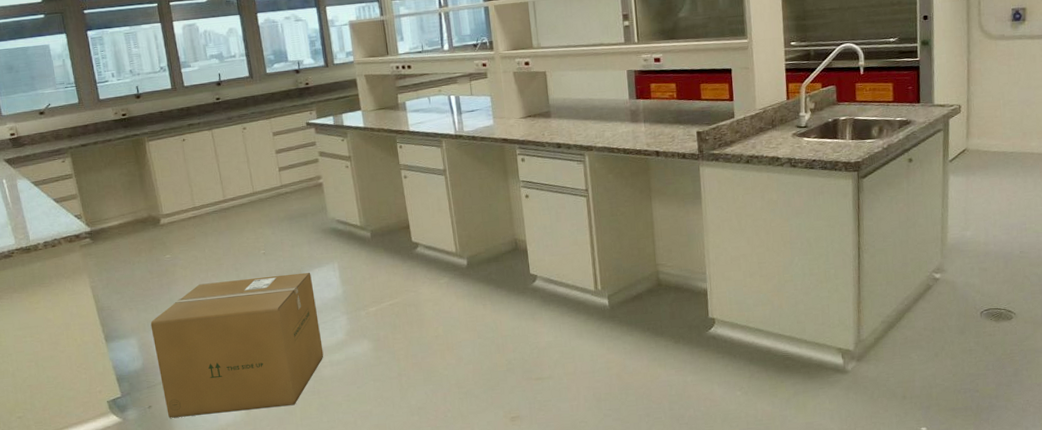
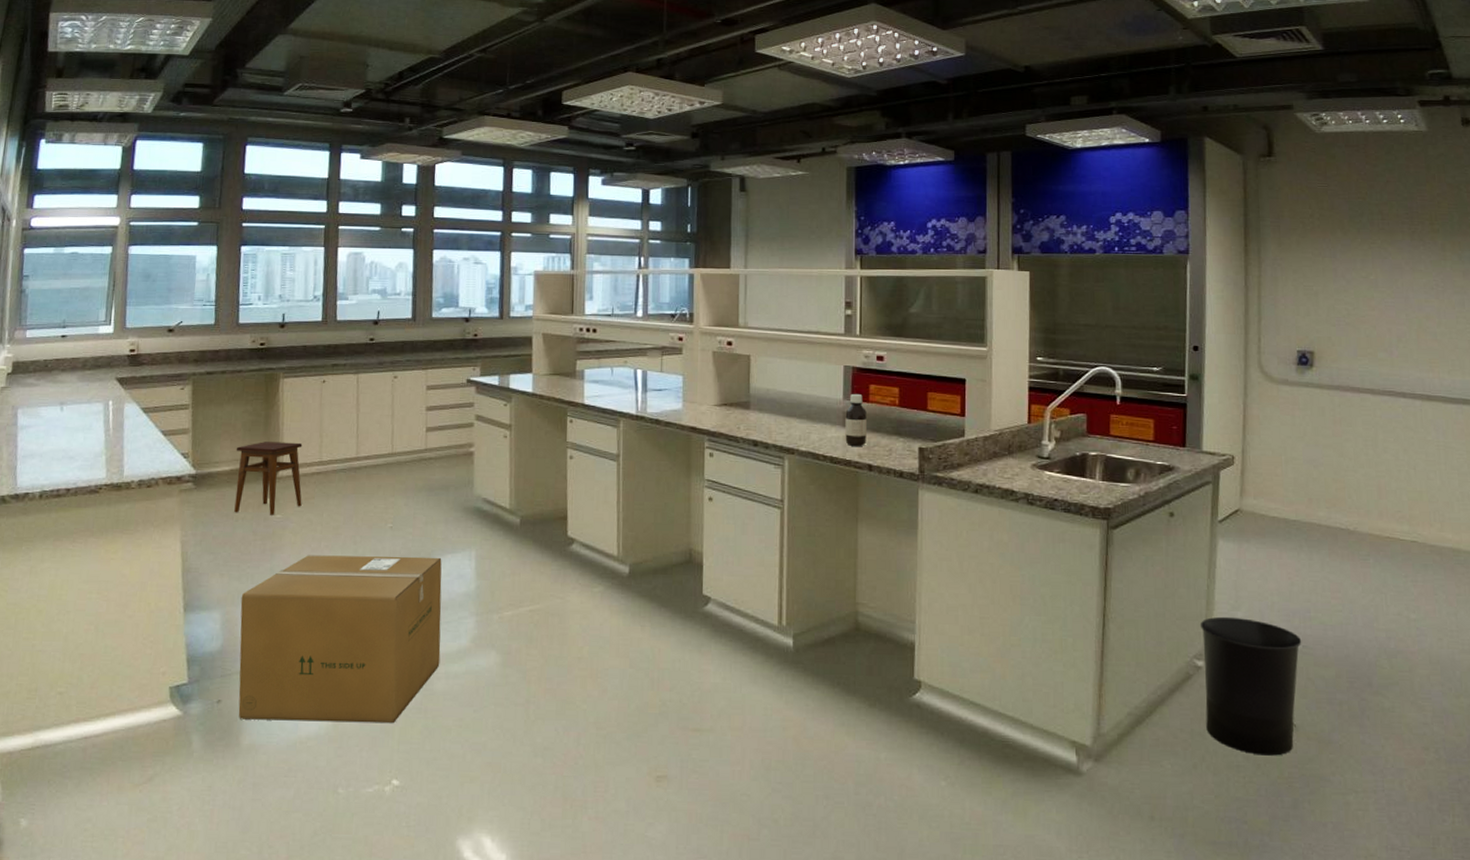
stool: none [120,194,186,259] -> present [234,442,303,515]
bottle: none [632,92,652,138] -> present [845,393,867,446]
waste bin: none [936,236,1019,340] -> present [1200,616,1302,756]

